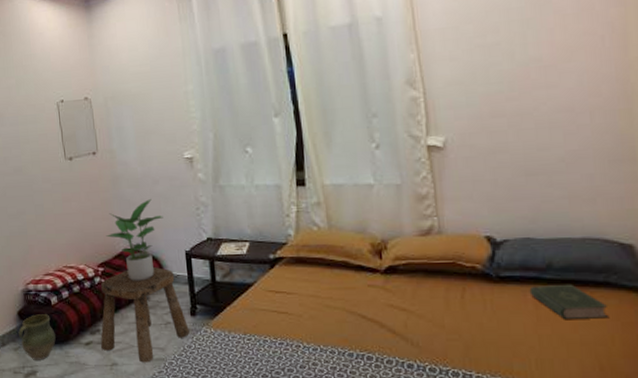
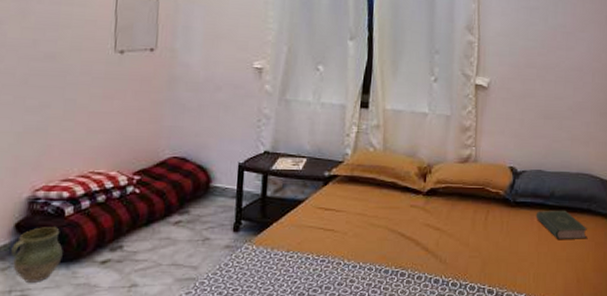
stool: present [101,267,190,363] -> none [121,179,229,283]
potted plant: present [106,199,163,281] -> none [150,106,220,193]

